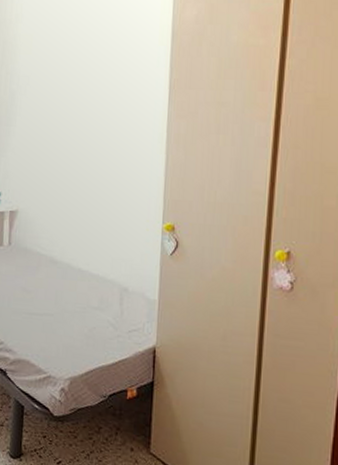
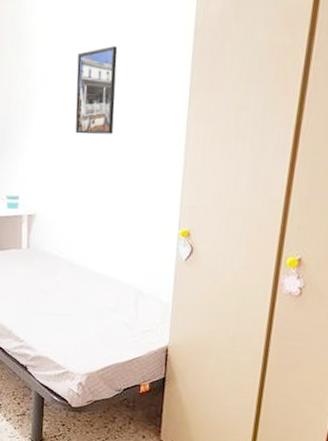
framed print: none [58,49,99,132] -> present [75,46,118,135]

